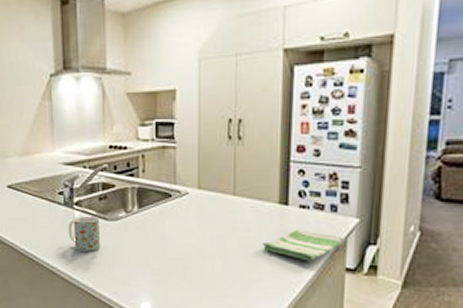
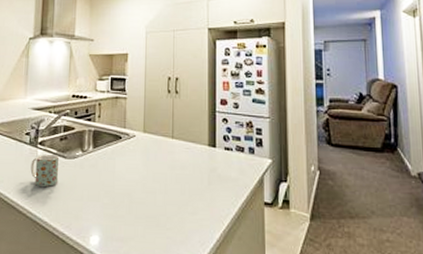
dish towel: present [263,229,344,261] -> none [196,168,261,196]

